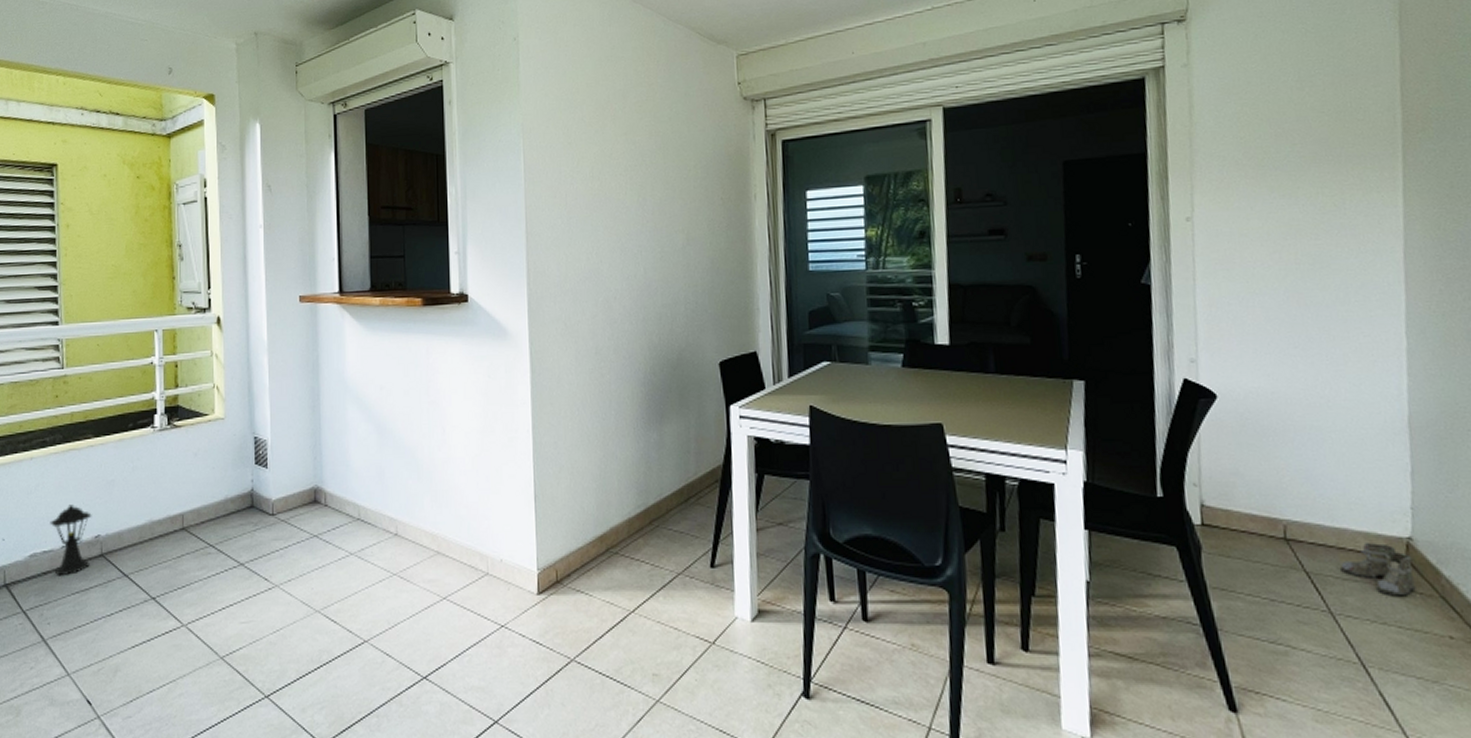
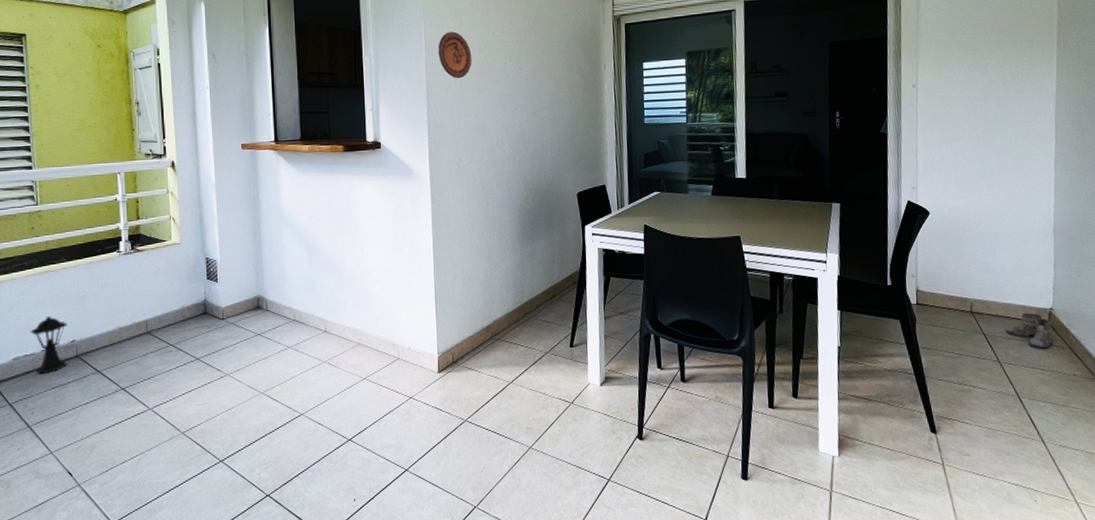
decorative plate: none [540,154,584,214] -> present [438,31,472,79]

